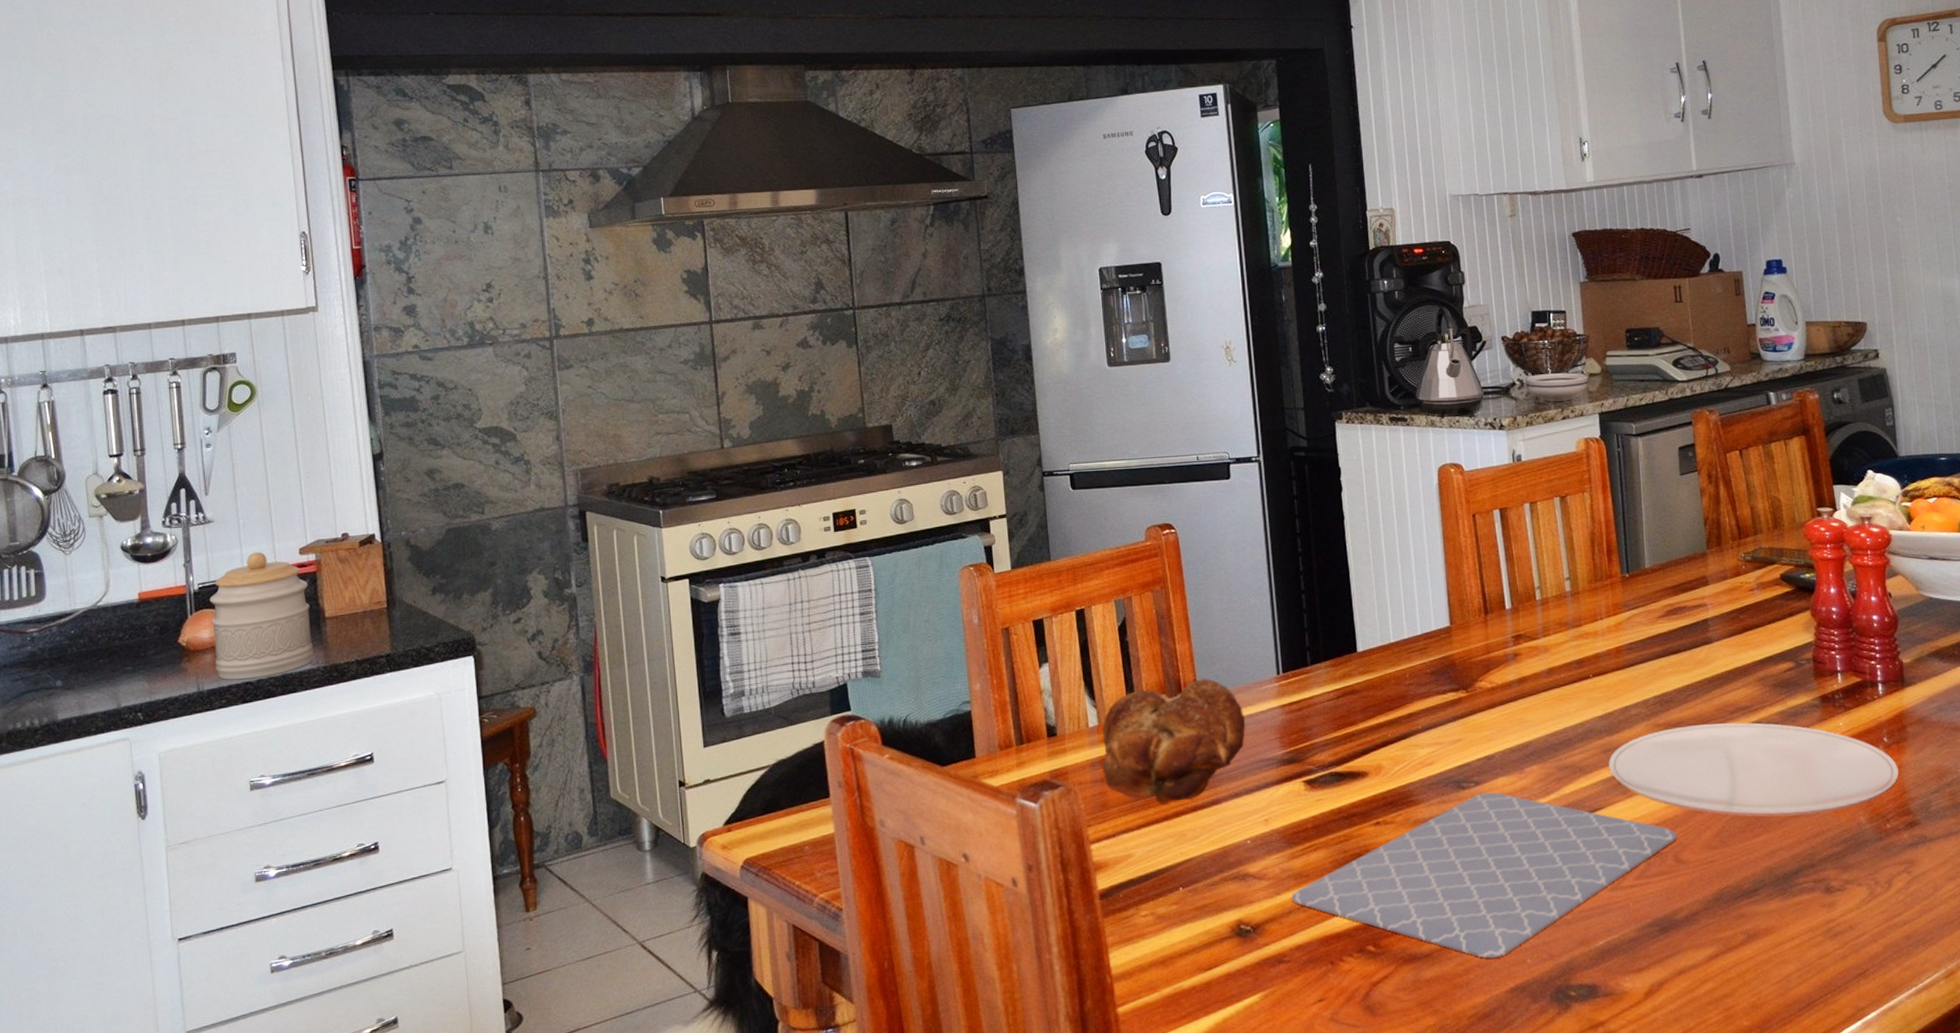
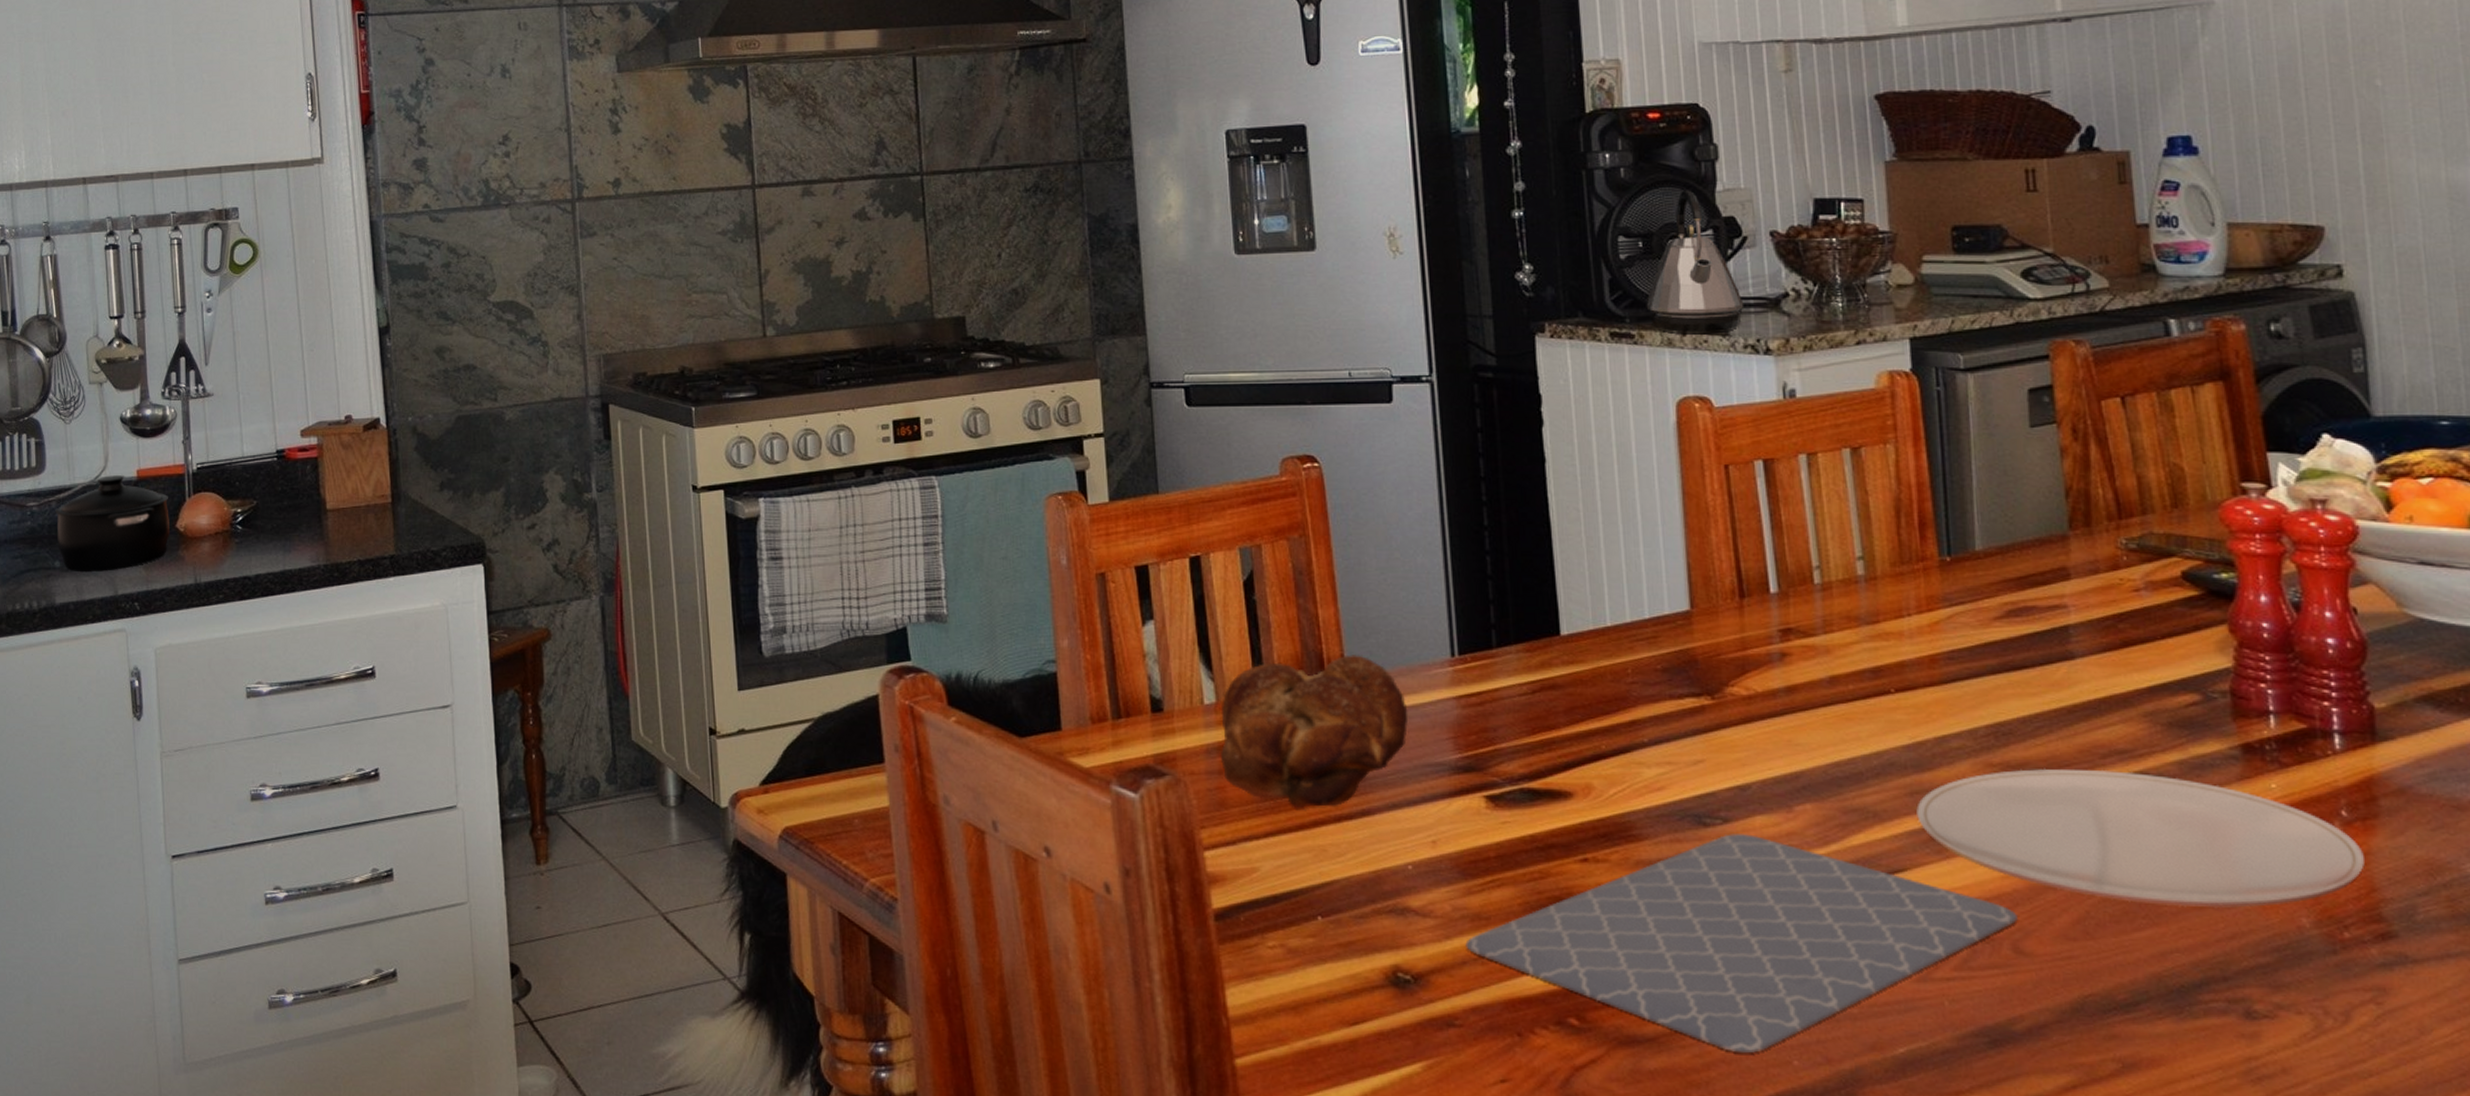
saucepan: none [56,598,172,688] -> present [55,475,169,571]
jar: present [210,551,314,681] -> none [208,431,314,573]
bowl: present [1524,372,1589,402] -> none [1802,282,1896,320]

